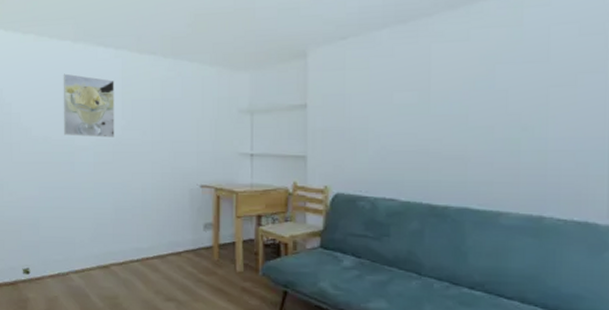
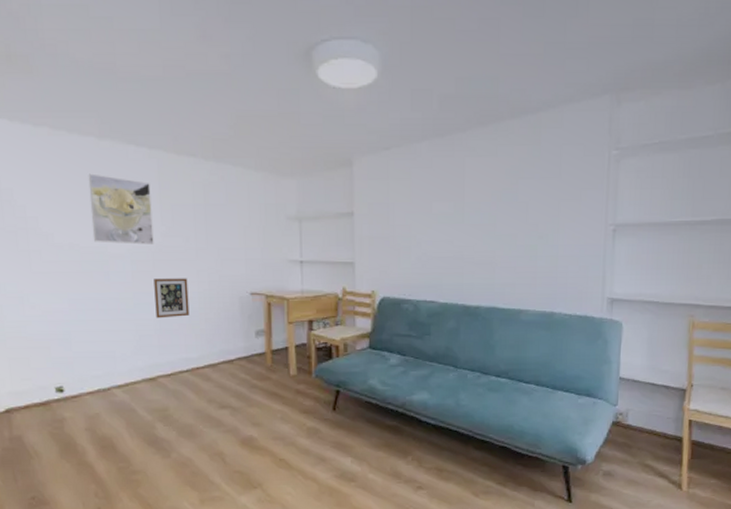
picture frame: none [112,170,143,208] -> present [154,278,190,319]

